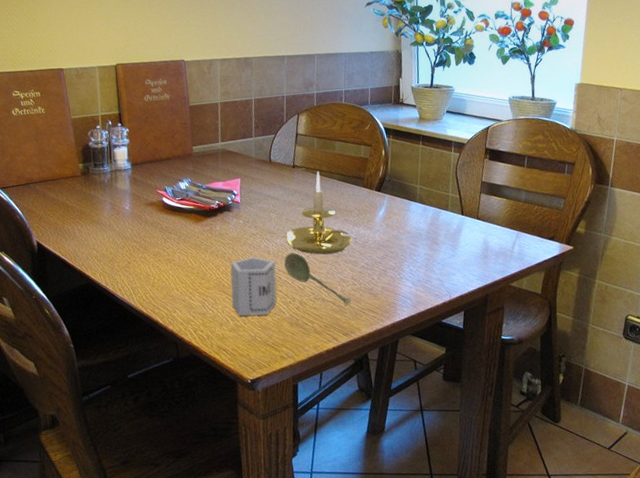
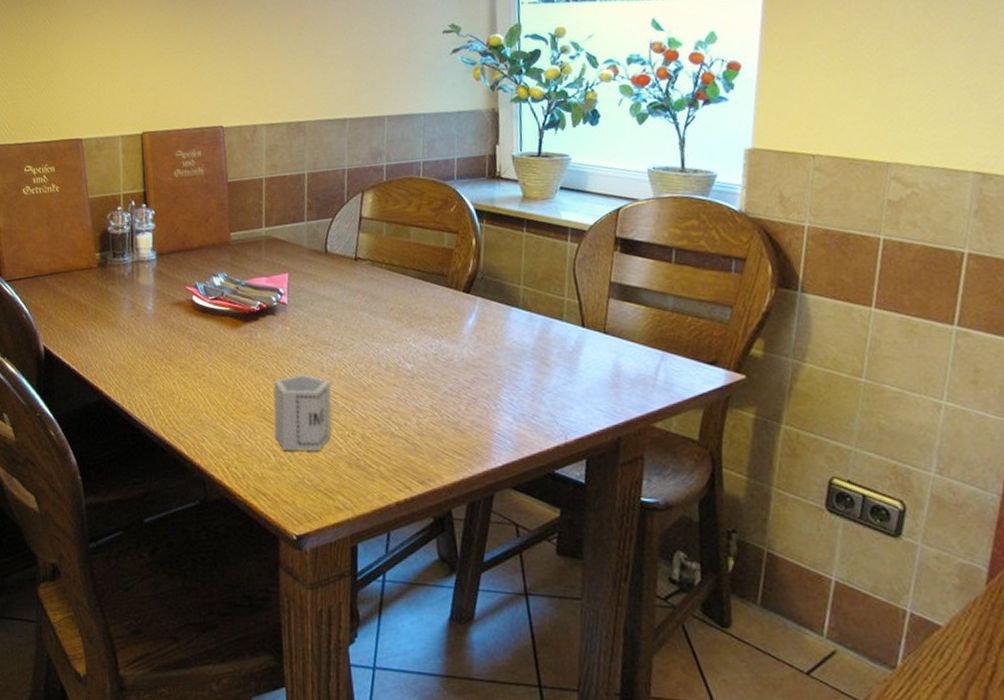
soupspoon: present [284,252,351,306] -> none [342,370,430,444]
candle holder: present [285,171,352,255] -> none [343,265,431,374]

